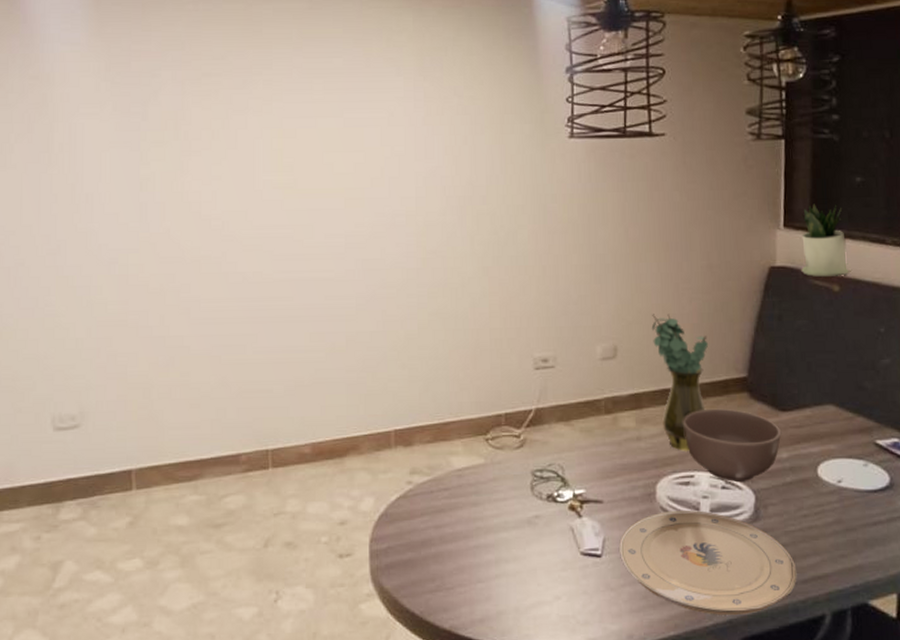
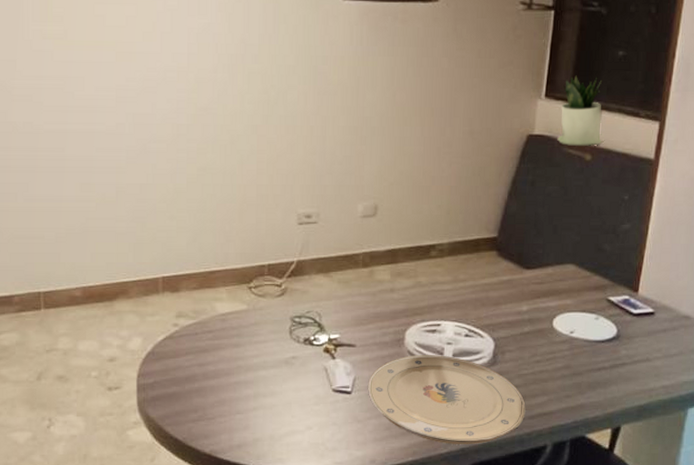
vase: present [651,313,709,451] -> none [411,176,464,302]
bowl: present [683,408,782,482] -> none [434,265,524,330]

